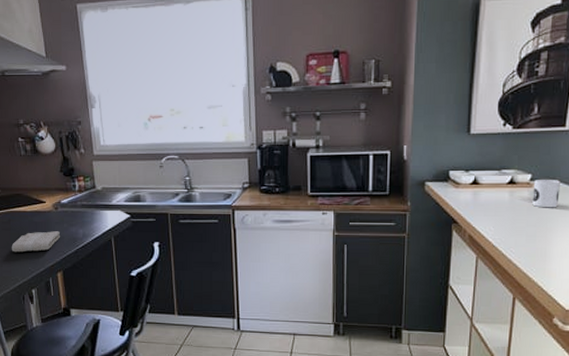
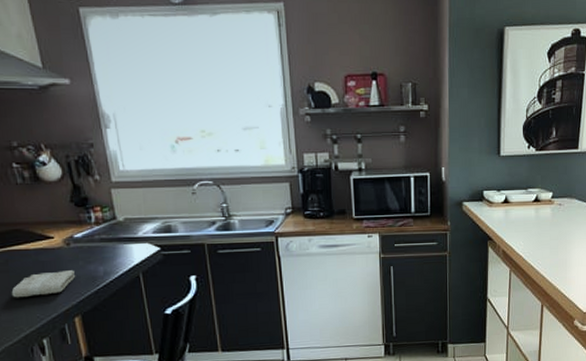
mug: present [532,179,560,208] -> none [554,196,576,223]

